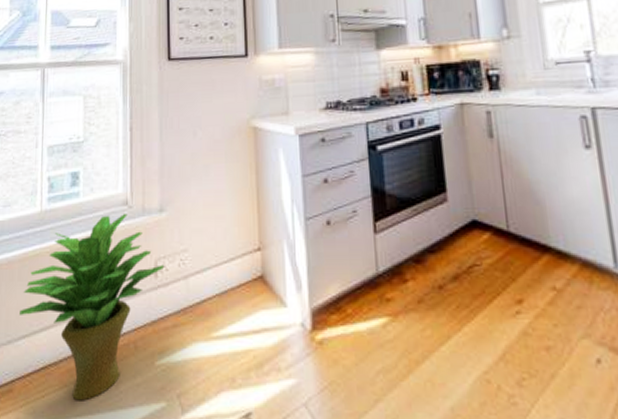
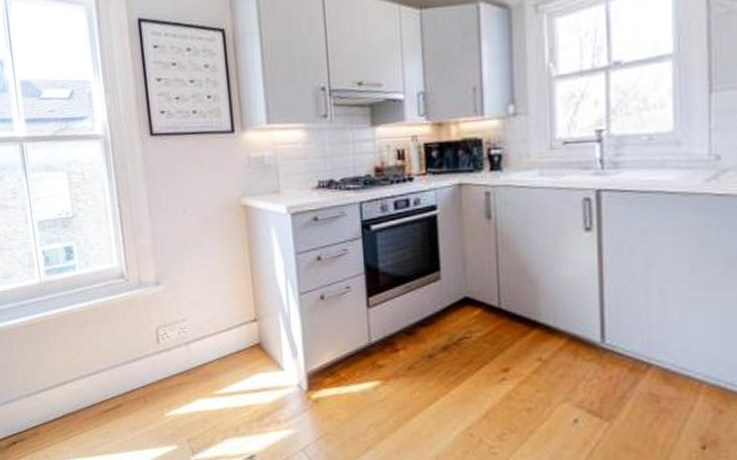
potted plant: present [20,214,165,401] -> none [34,286,166,443]

